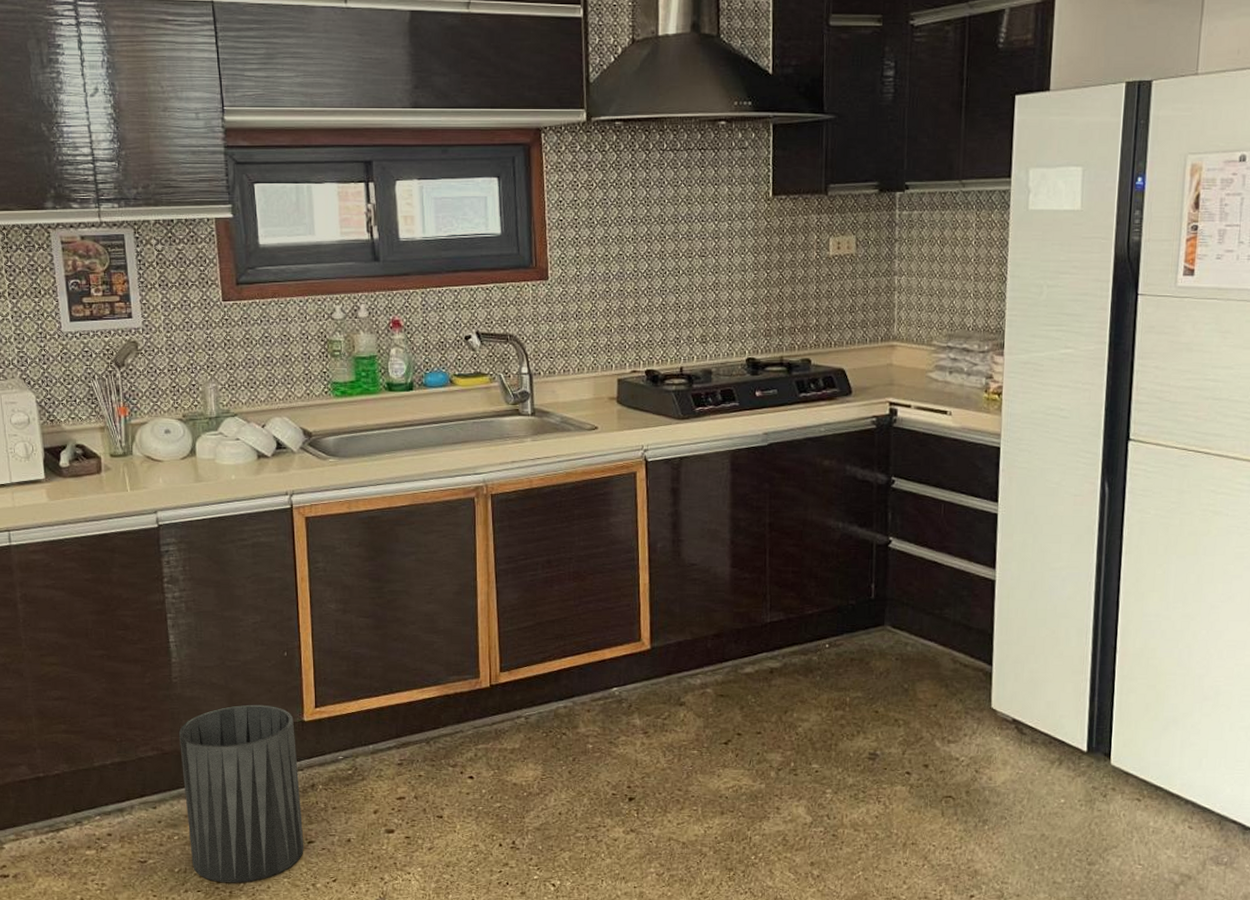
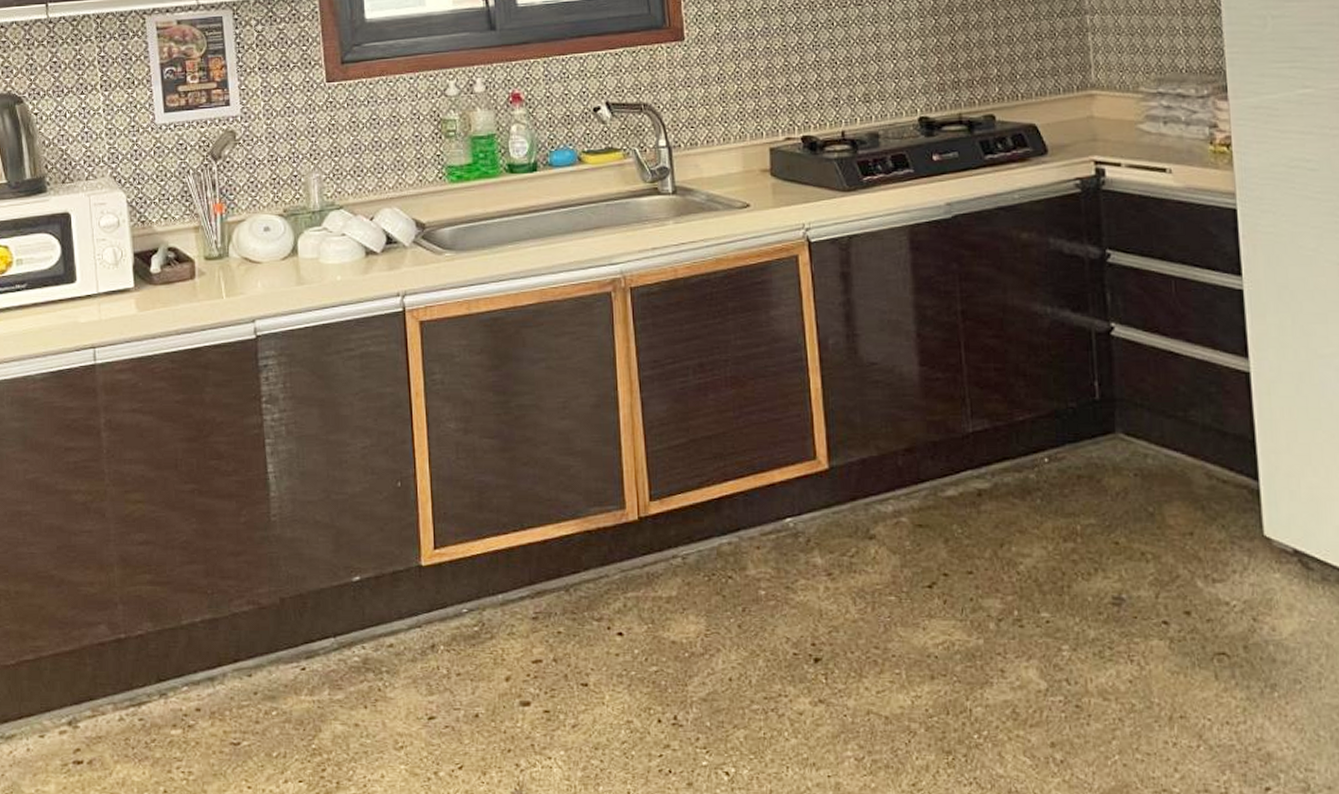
trash can: present [178,704,304,883] -> none [277,546,424,770]

